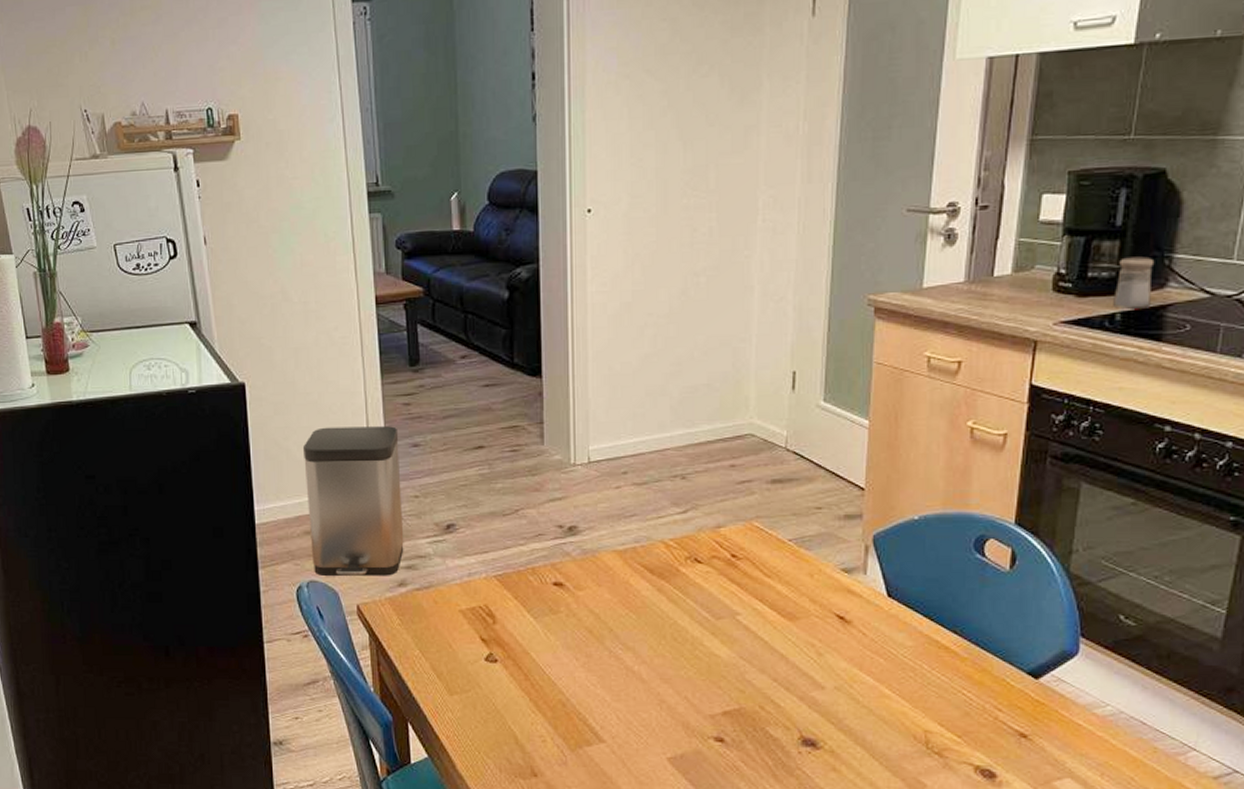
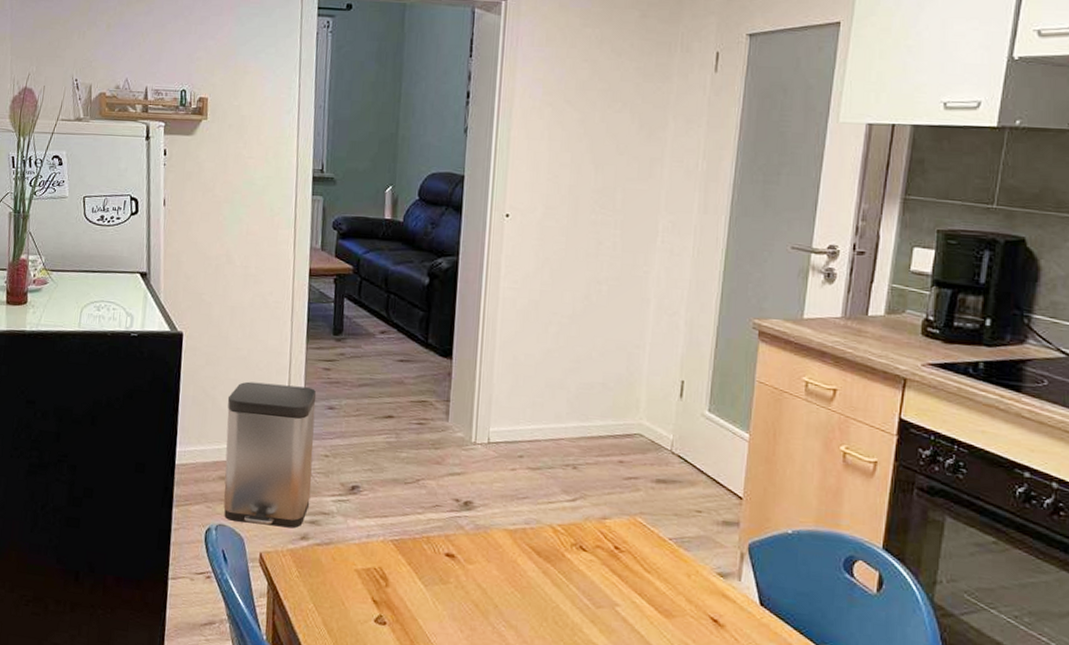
salt shaker: present [1111,256,1155,310] -> none [975,312,1015,362]

